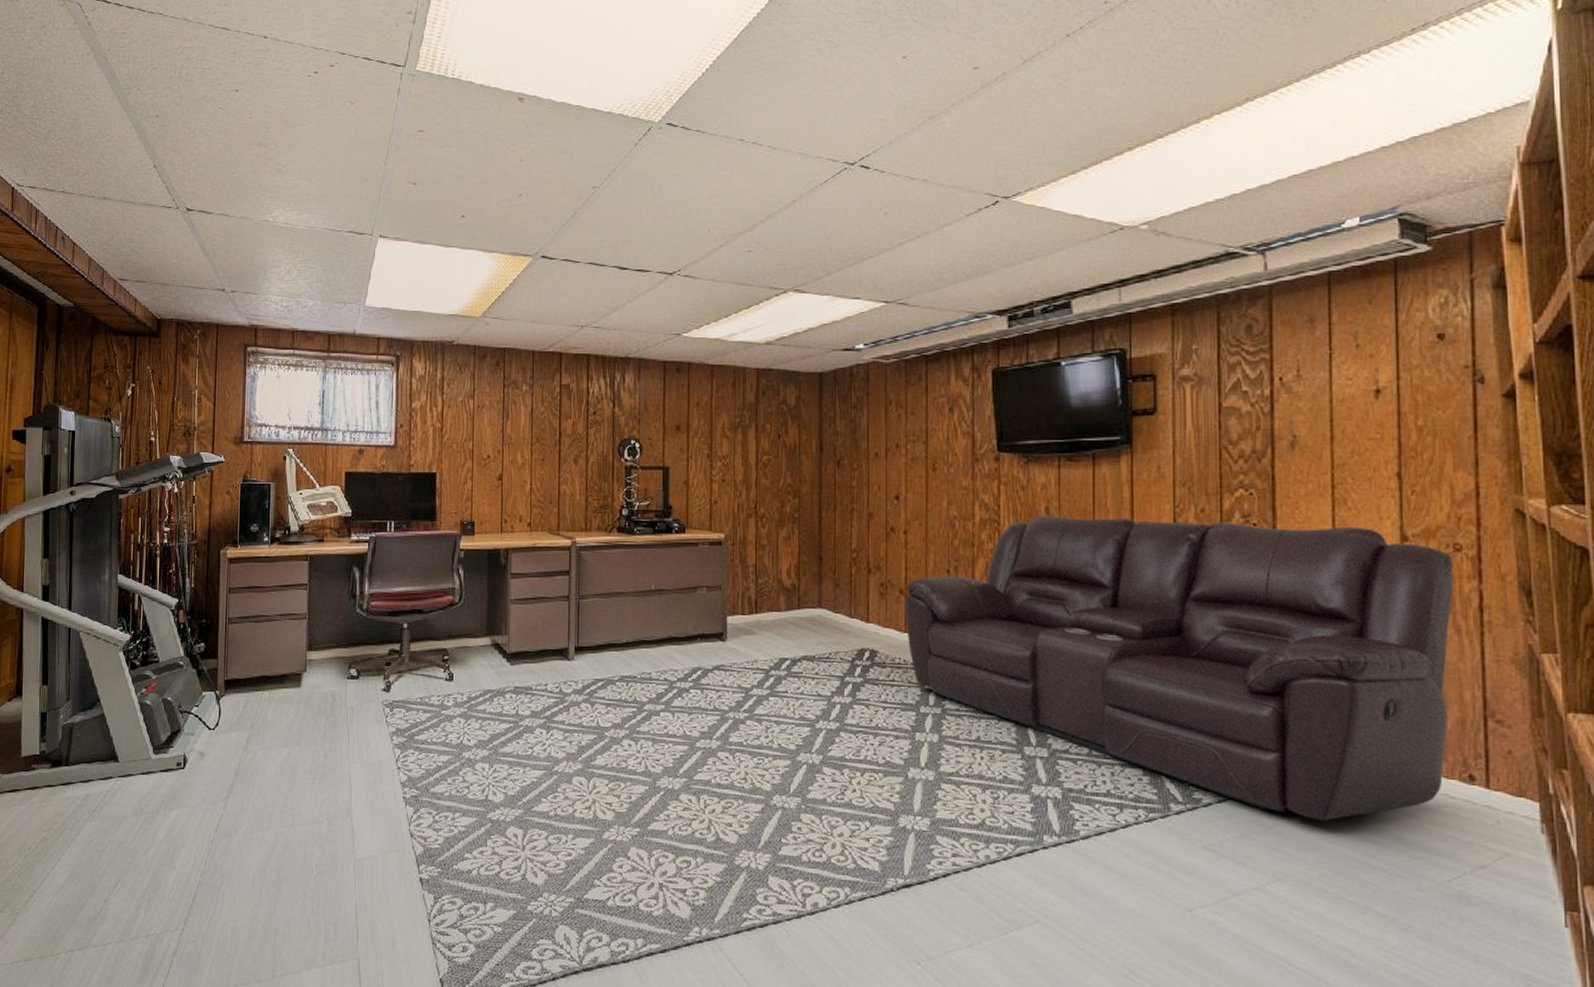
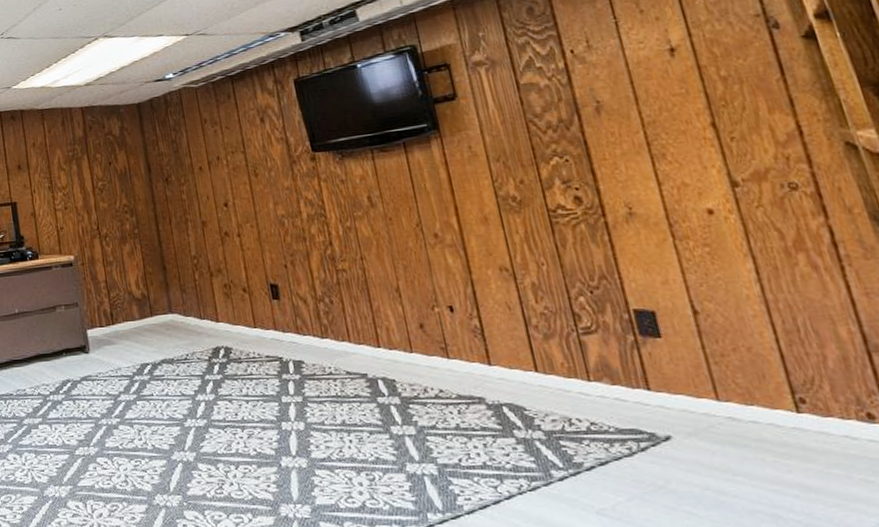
sofa: present [905,516,1454,822] -> none [248,178,840,476]

